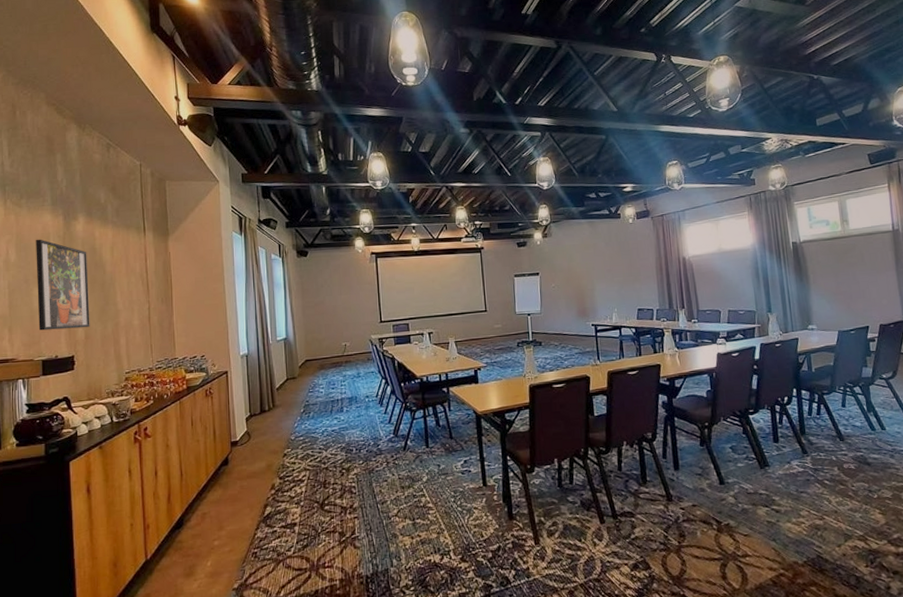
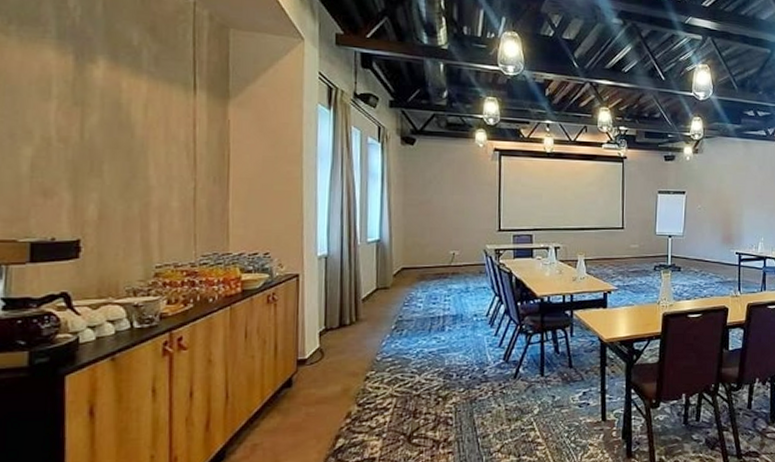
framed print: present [36,239,90,331] -> none [27,81,108,205]

